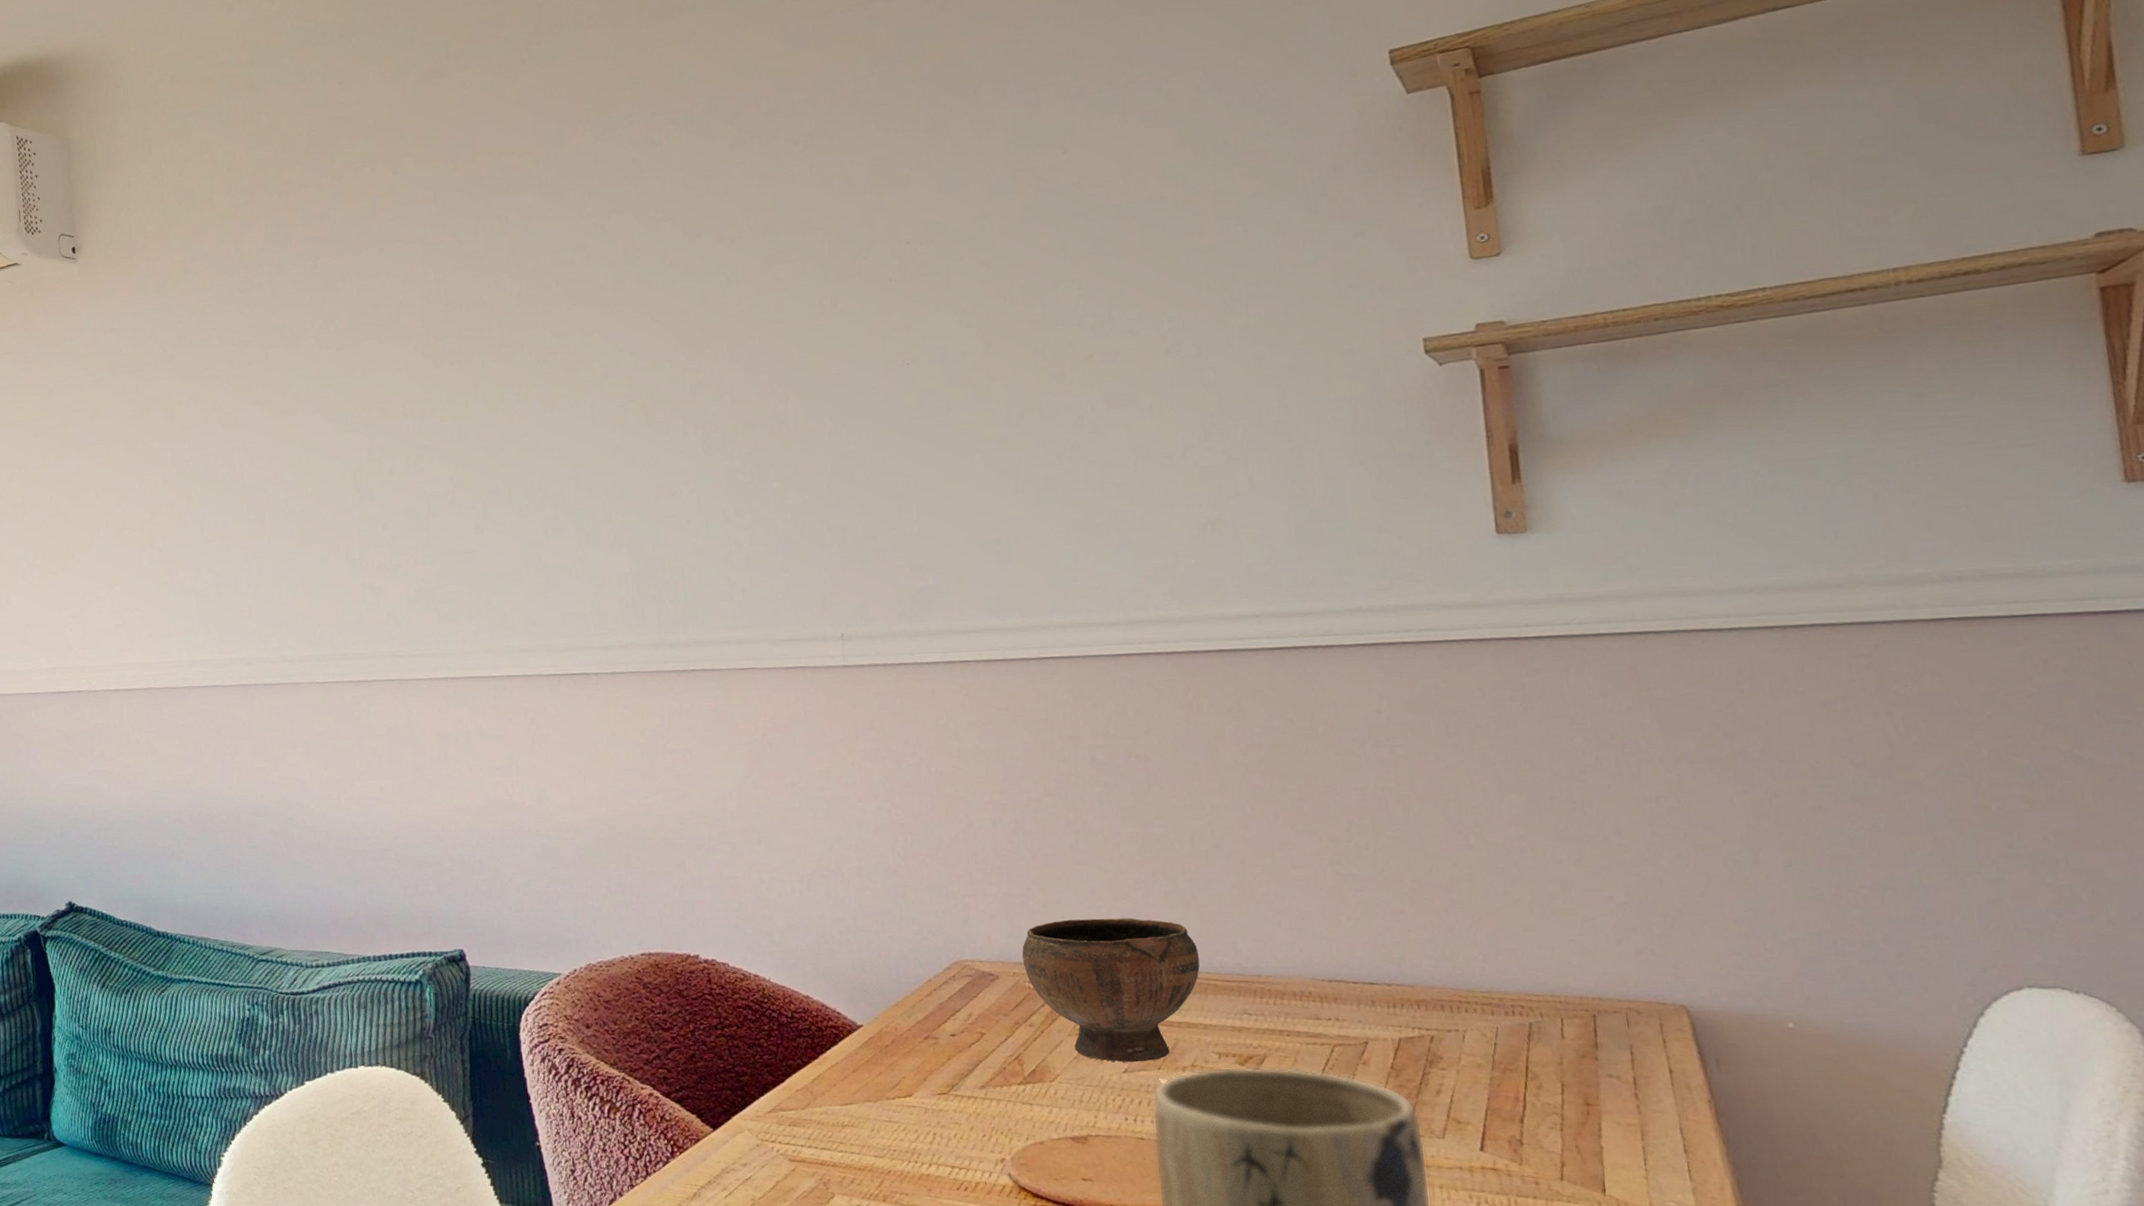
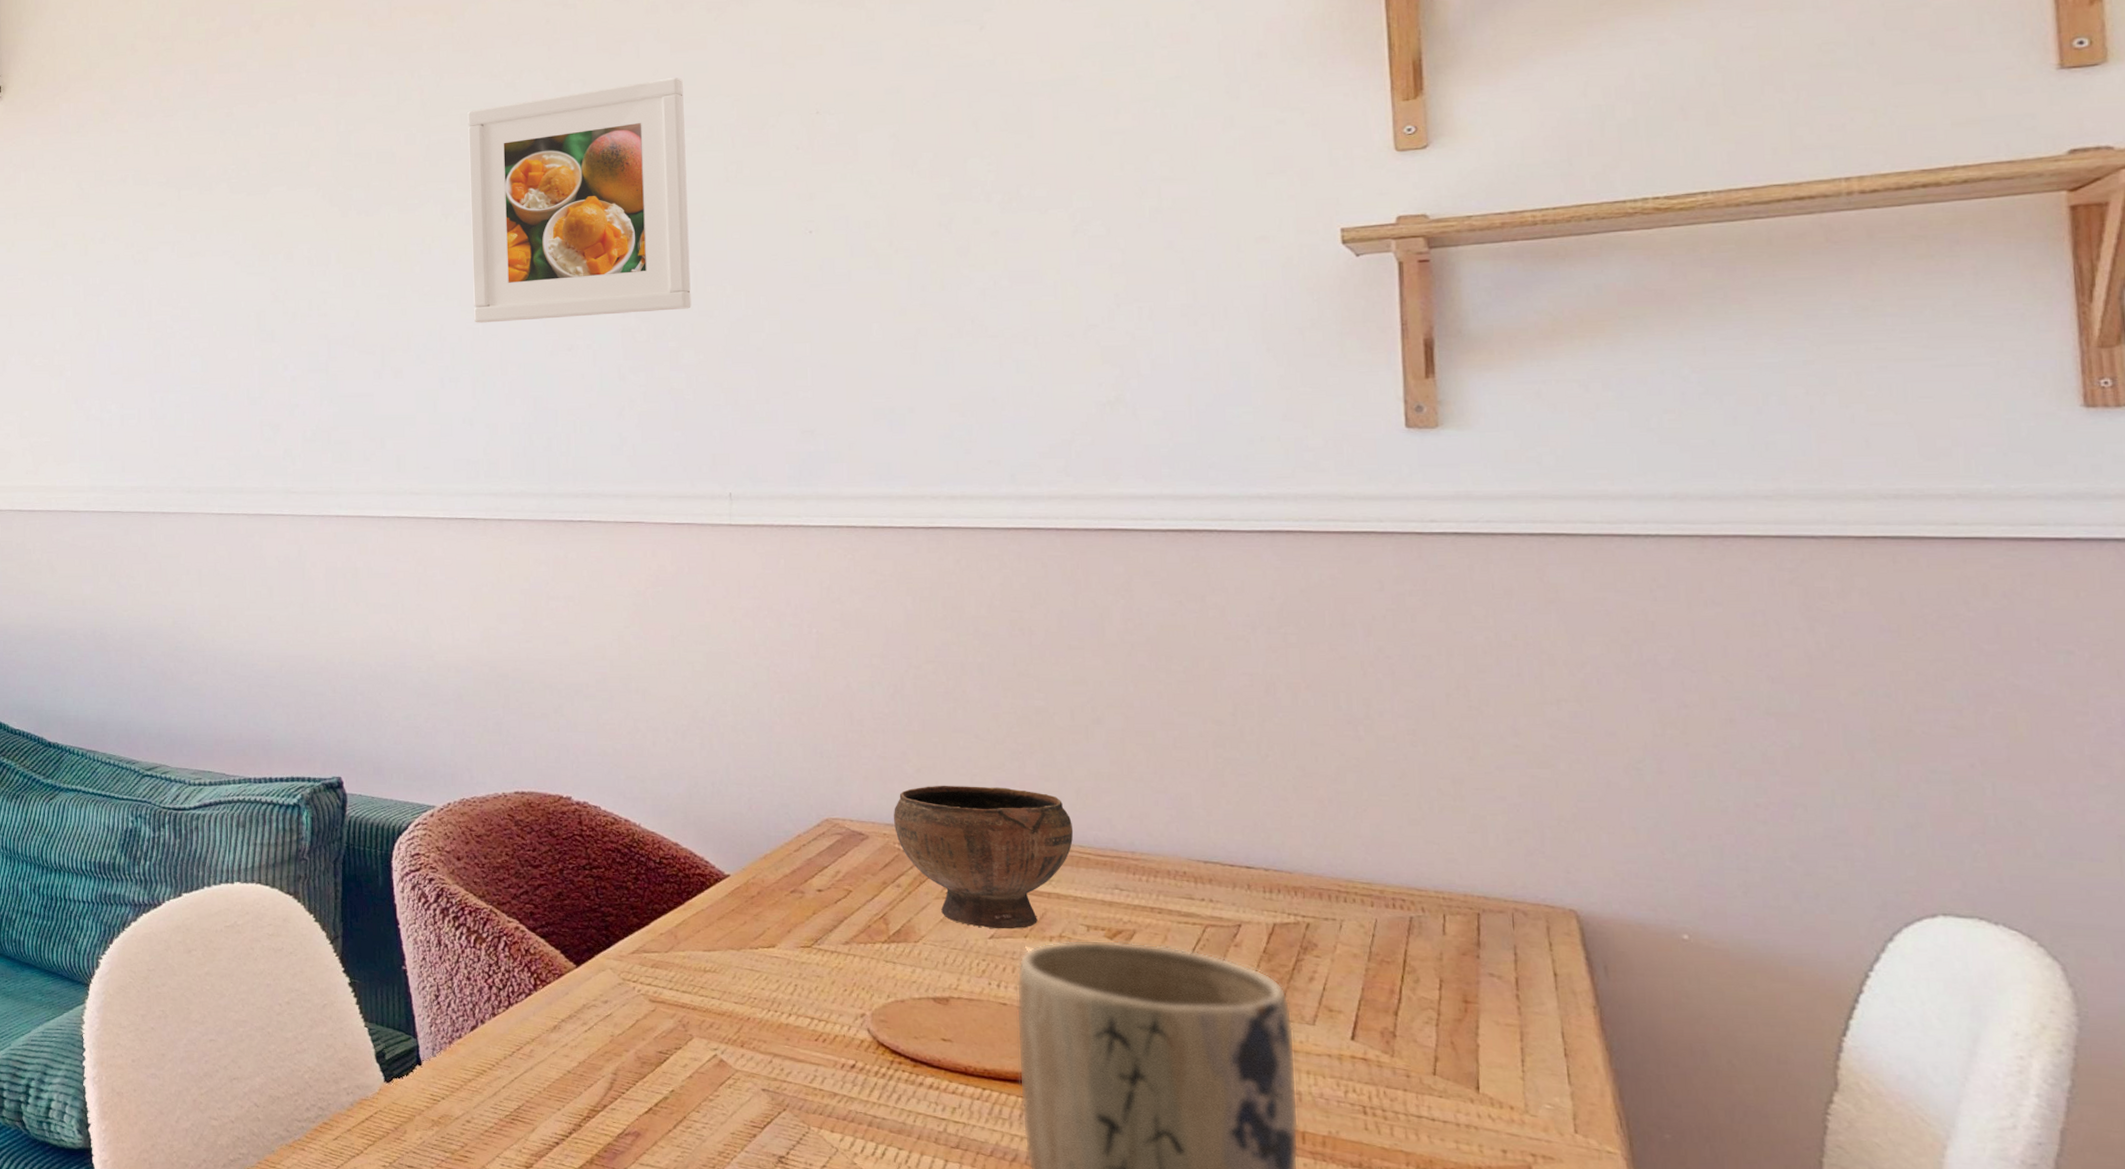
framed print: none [558,212,793,472] -> present [467,77,691,323]

